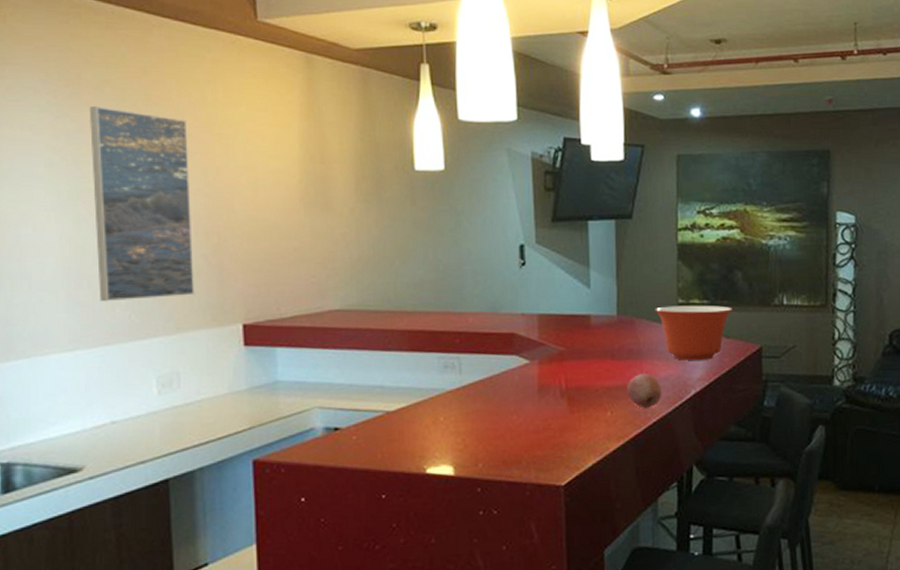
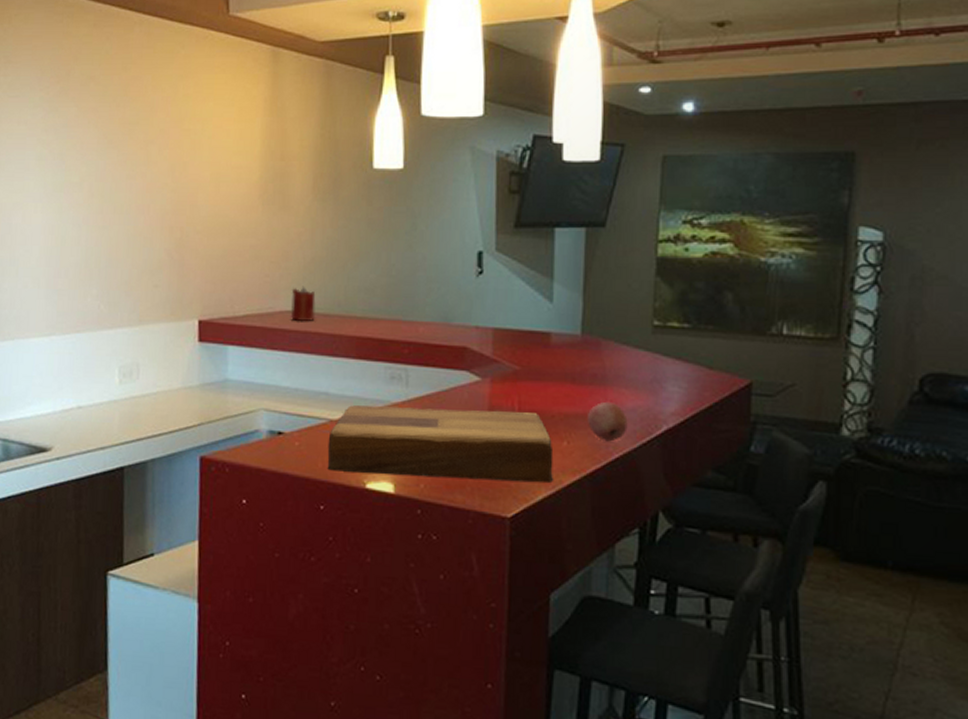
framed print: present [89,106,194,302] -> none [74,102,160,291]
candle: none [339,284,365,320] -> present [290,286,316,322]
cutting board: none [386,388,601,460] -> present [327,405,554,483]
mixing bowl: present [655,305,732,361] -> none [625,327,718,392]

